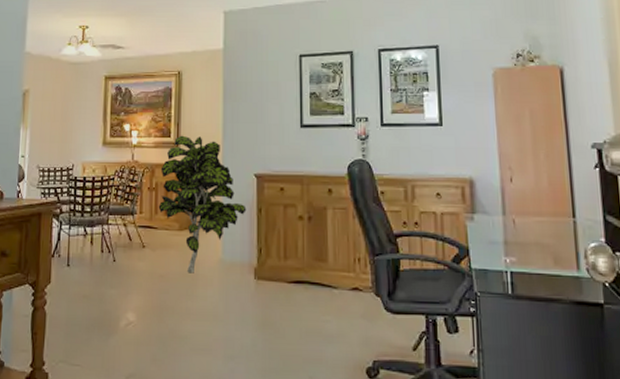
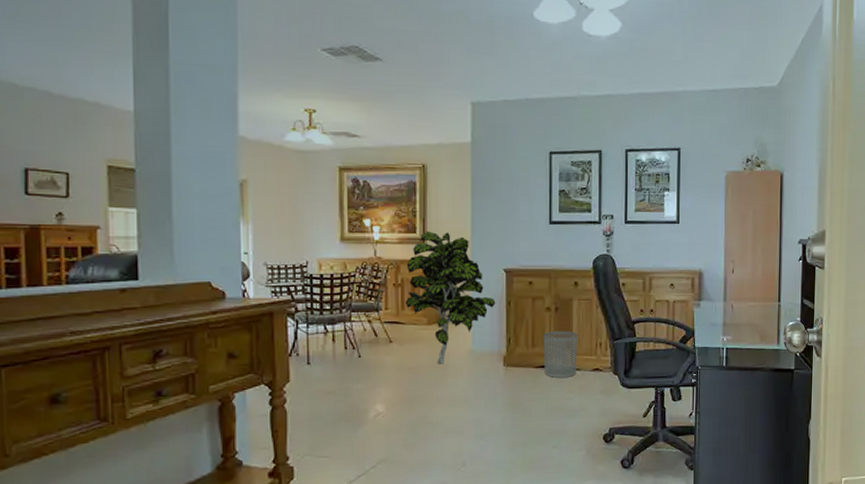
waste bin: none [296,242,334,297] -> present [543,330,578,379]

